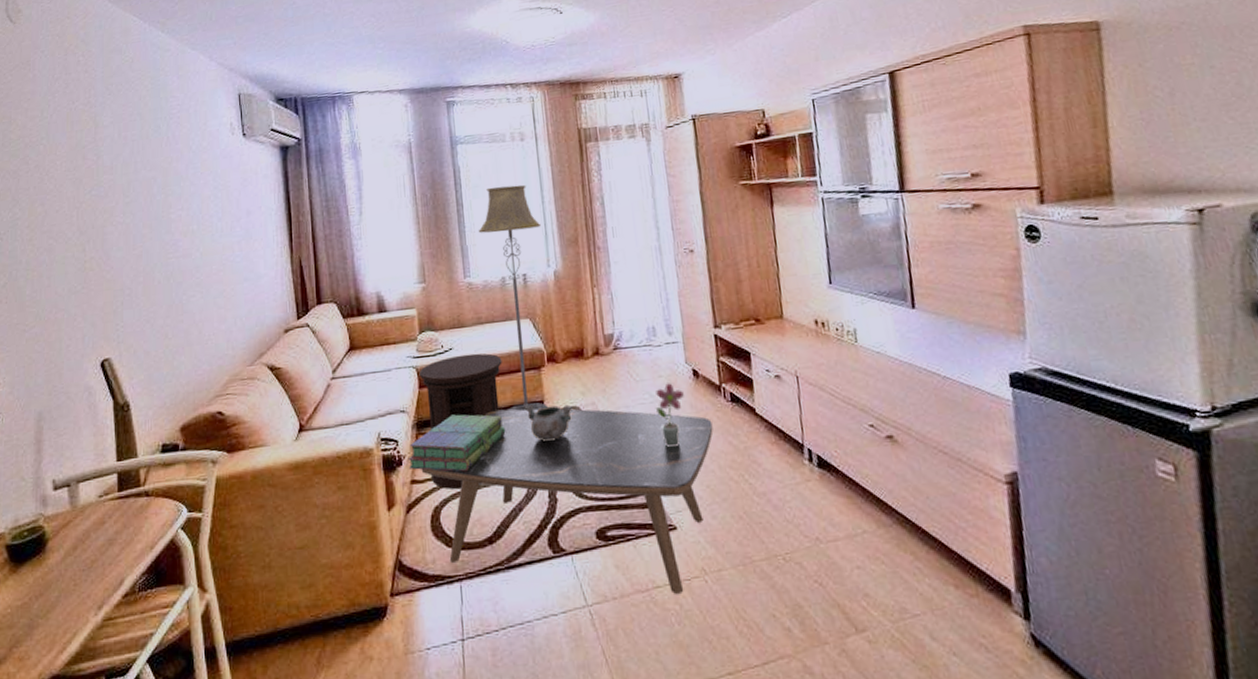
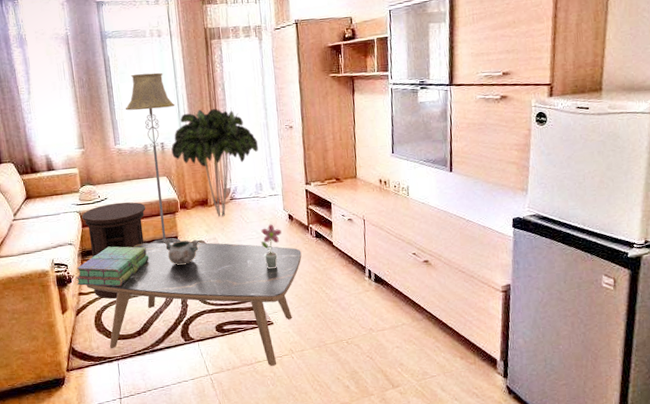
indoor plant: none [536,228,650,373] -> present [171,108,258,217]

